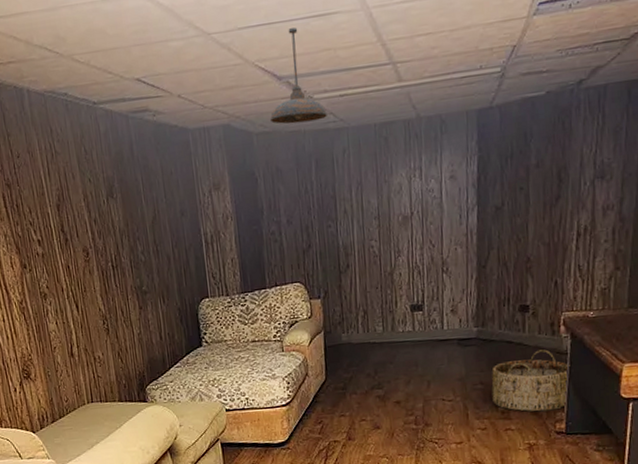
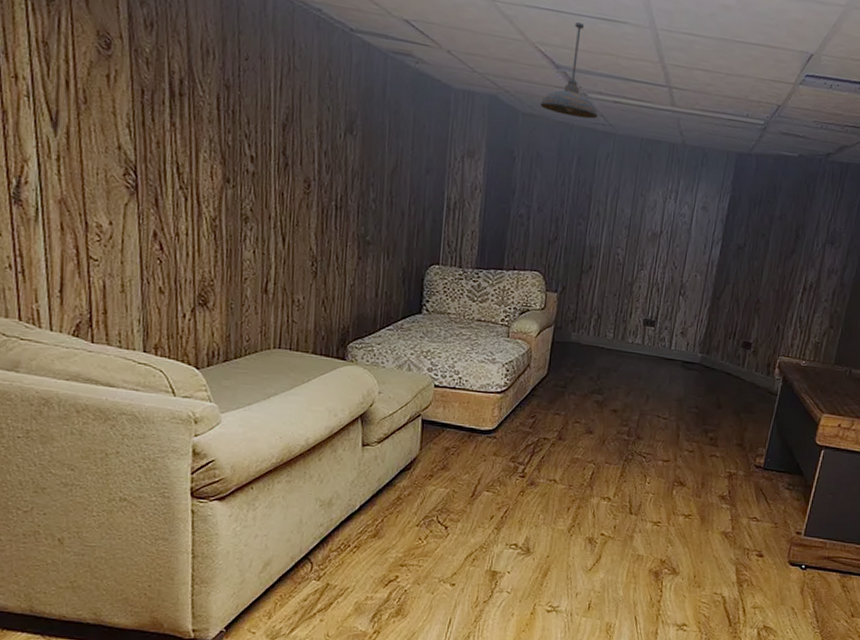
basket: present [491,349,570,412] -> none [704,386,778,445]

